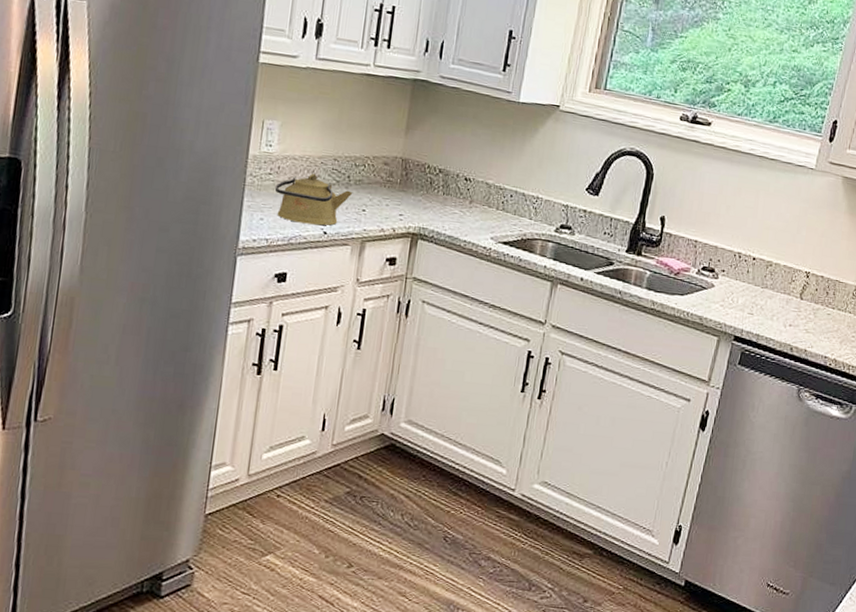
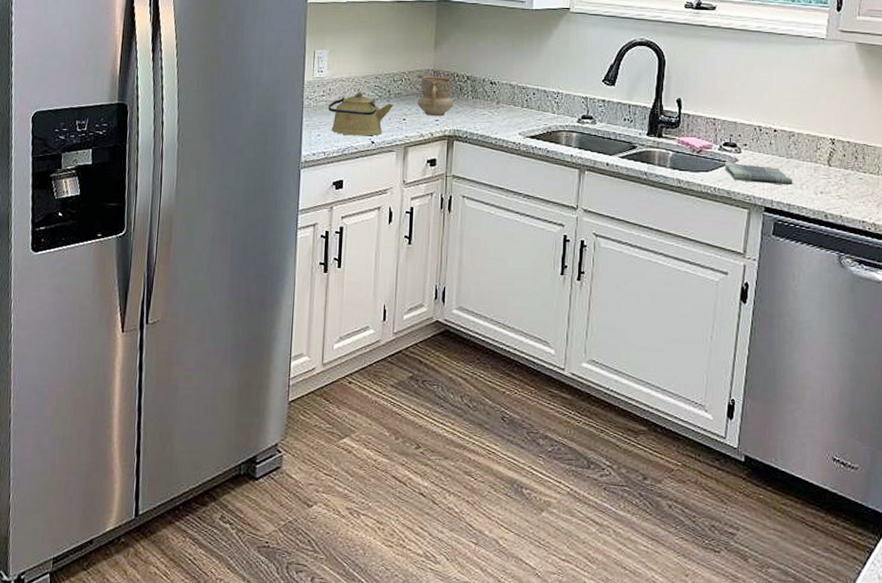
mug: none [380,164,423,211] -> present [418,76,454,116]
dish towel: none [699,285,765,316] -> present [724,161,793,186]

